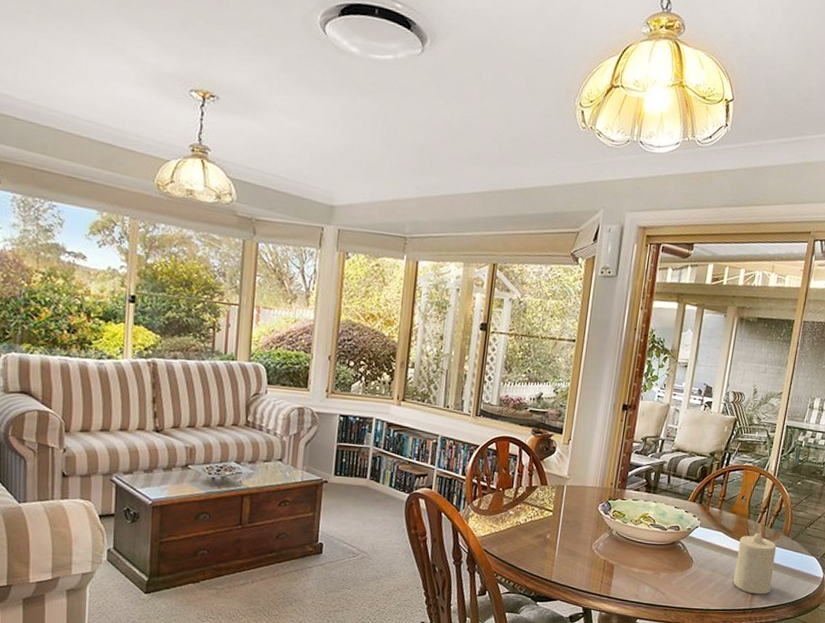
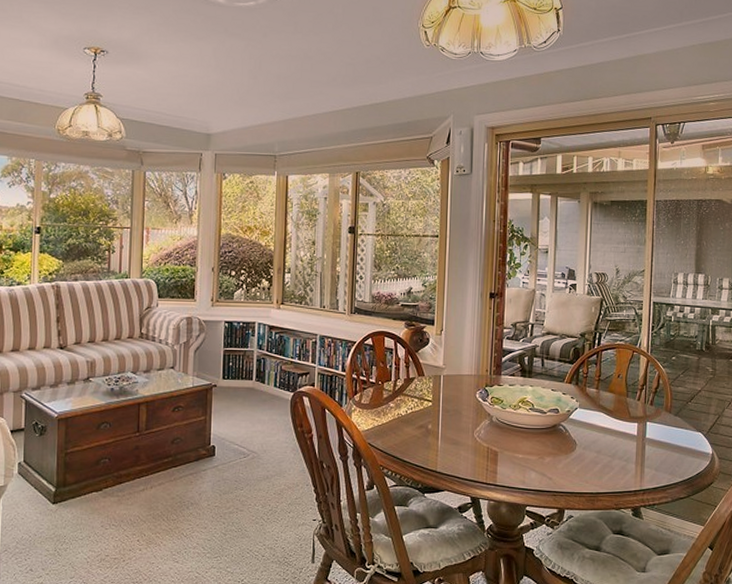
candle: present [733,532,777,595] -> none [619,410,660,475]

